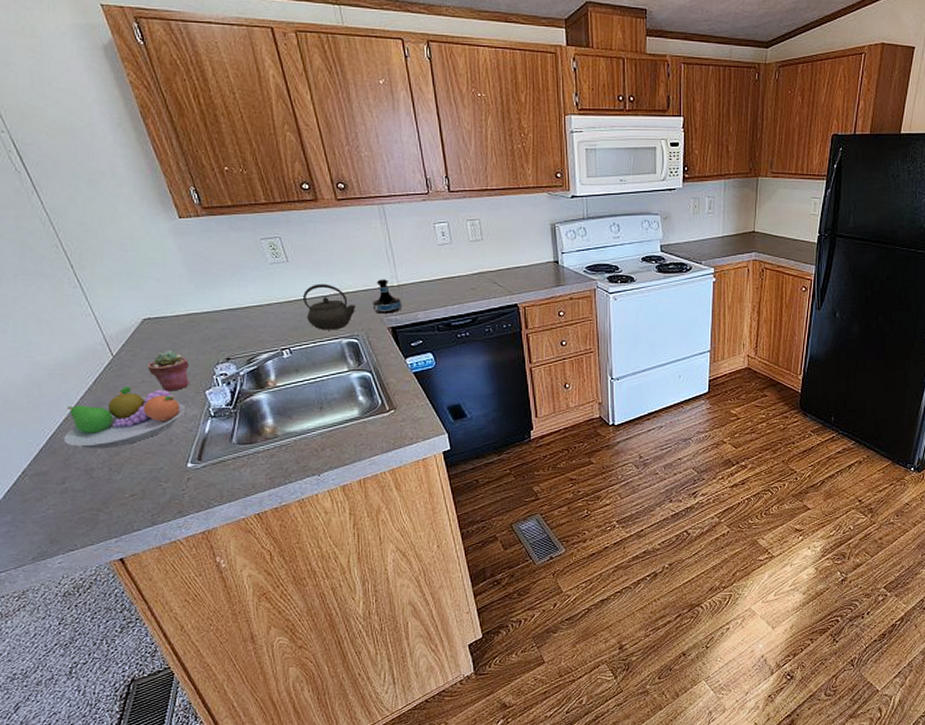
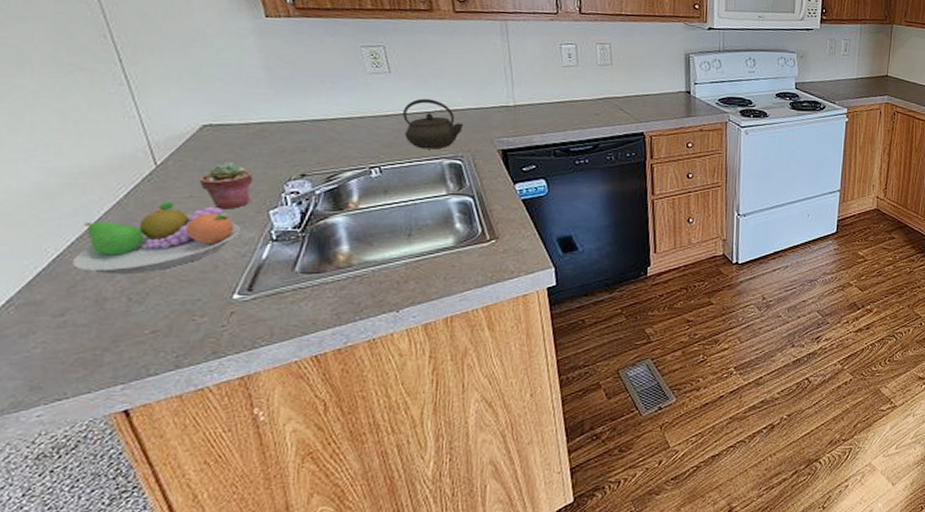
tequila bottle: present [373,279,403,314] -> none [483,98,517,135]

